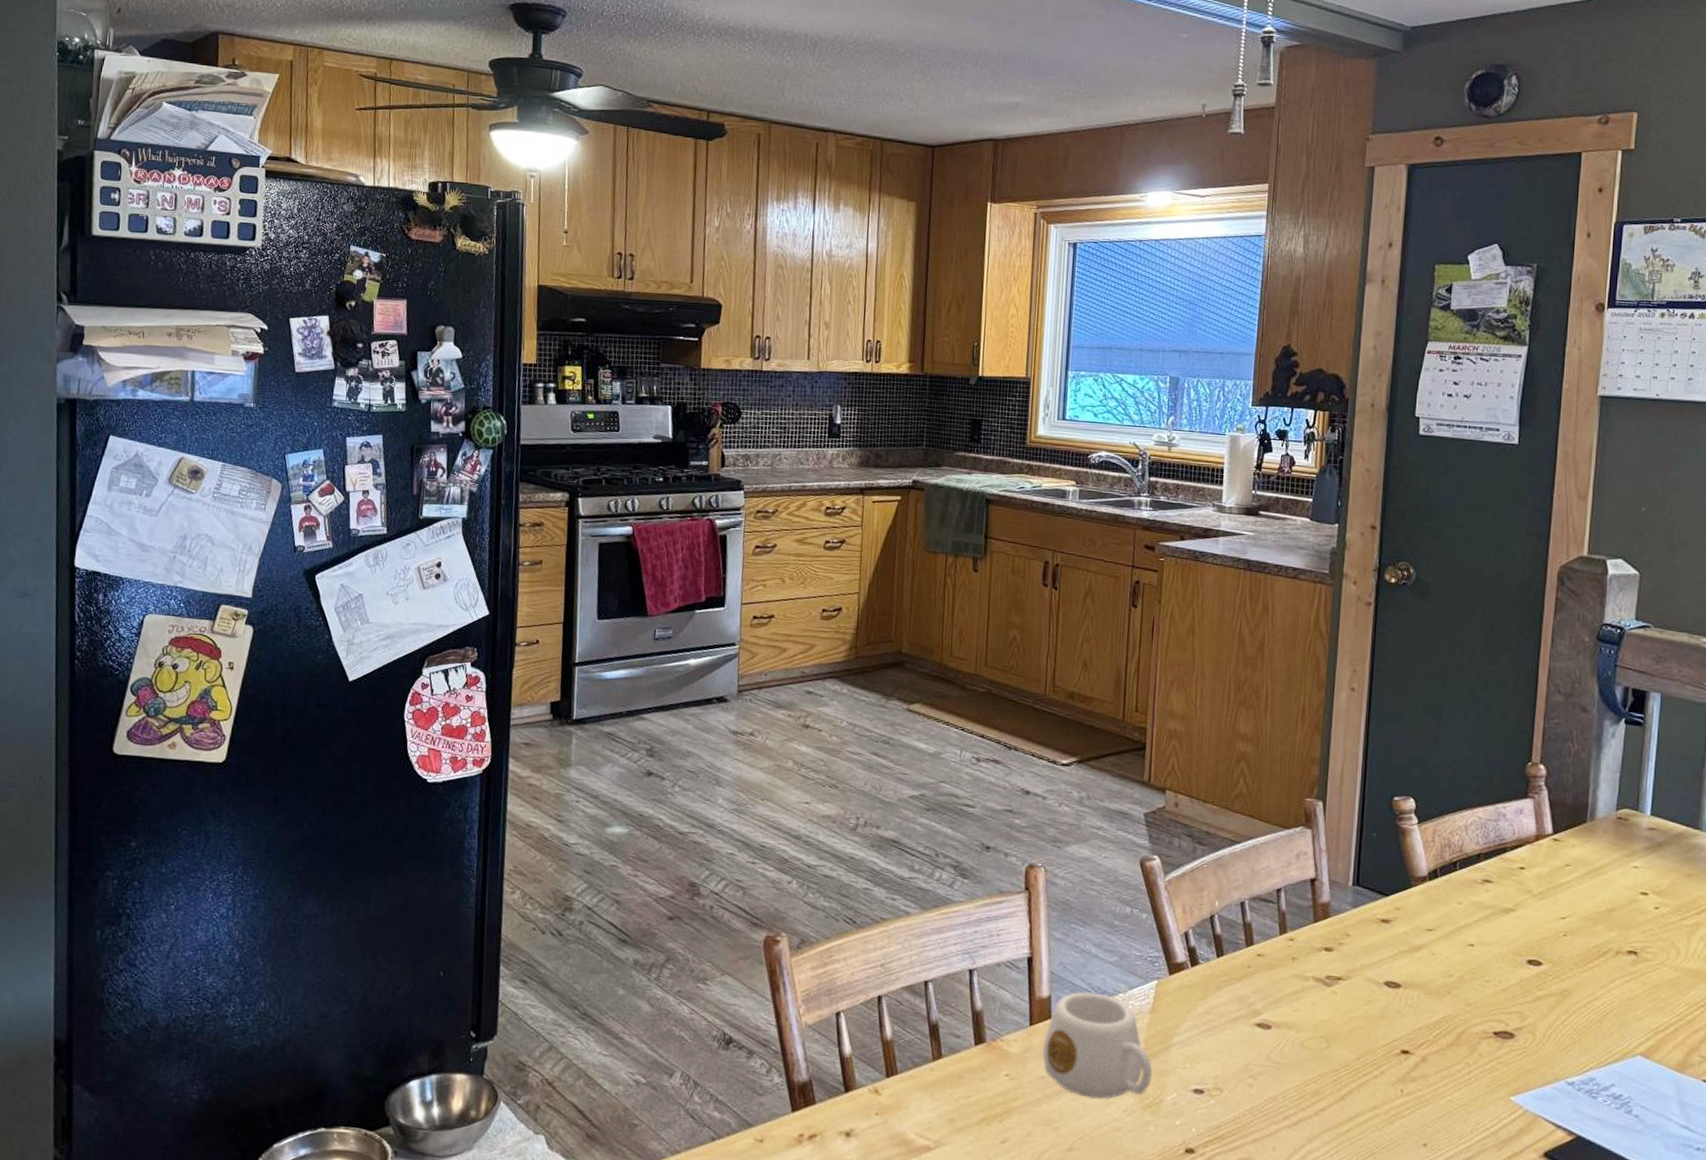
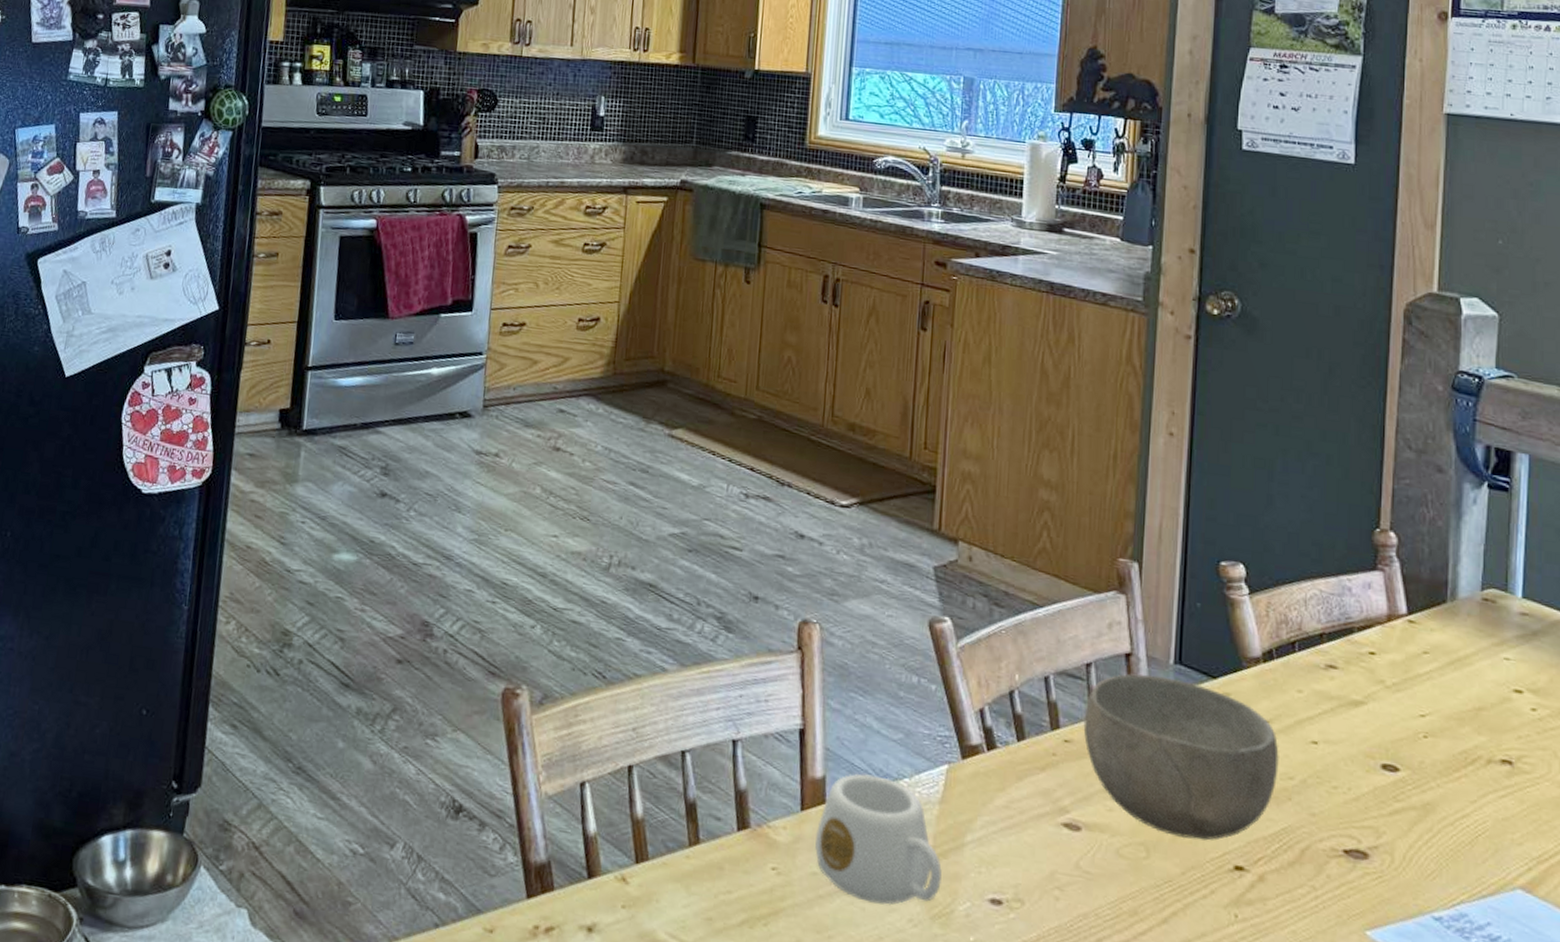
bowl: none [1274,896,1441,1031] -> present [1083,674,1279,841]

